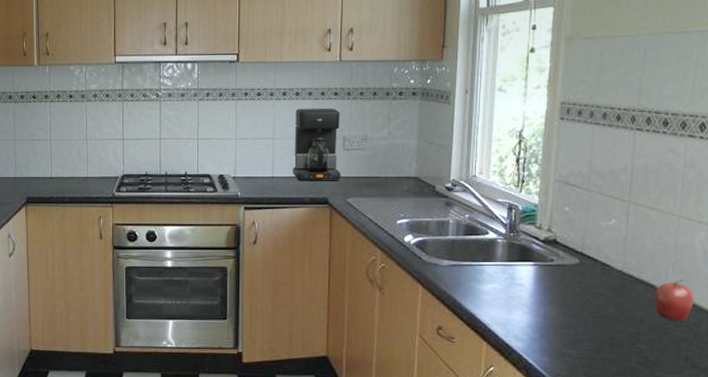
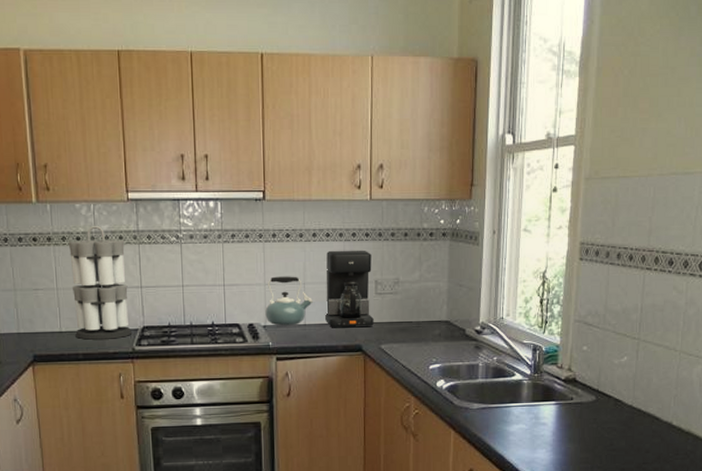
spice rack: none [62,84,112,185] -> present [68,225,131,340]
kettle: none [235,131,281,178] -> present [265,276,313,326]
fruit: present [655,279,694,321] -> none [659,410,691,450]

